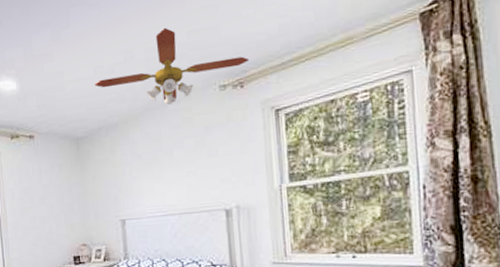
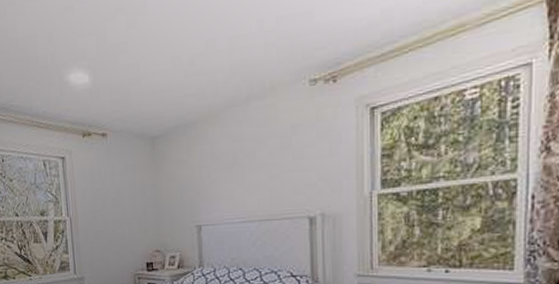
ceiling fan: present [95,27,250,105] -> none [173,13,345,101]

